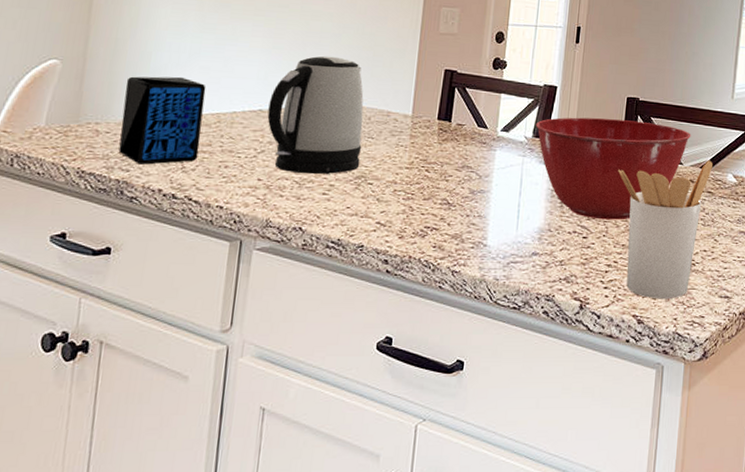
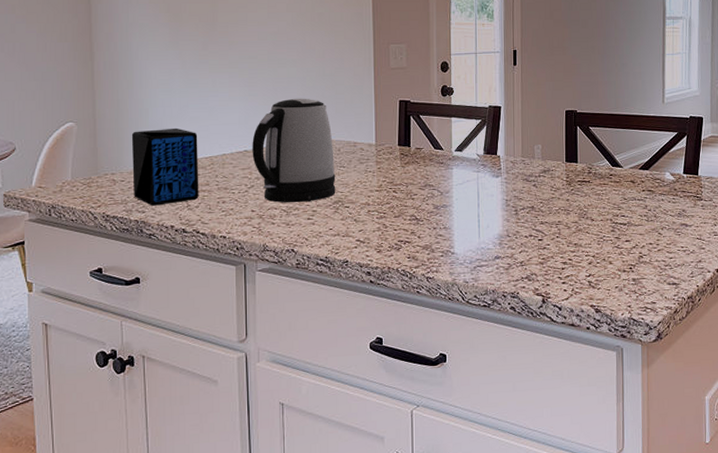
mixing bowl: present [535,117,691,220] -> none [485,131,628,223]
utensil holder: present [618,160,713,299] -> none [564,161,650,290]

